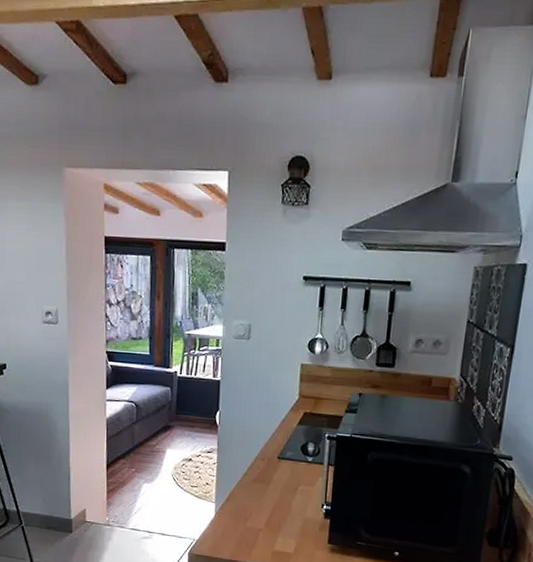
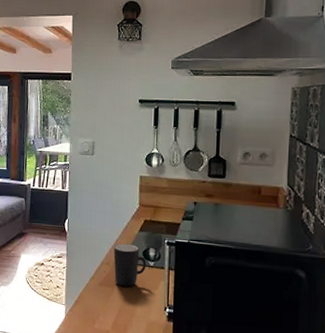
mug: none [269,437,305,483] -> present [113,243,146,287]

